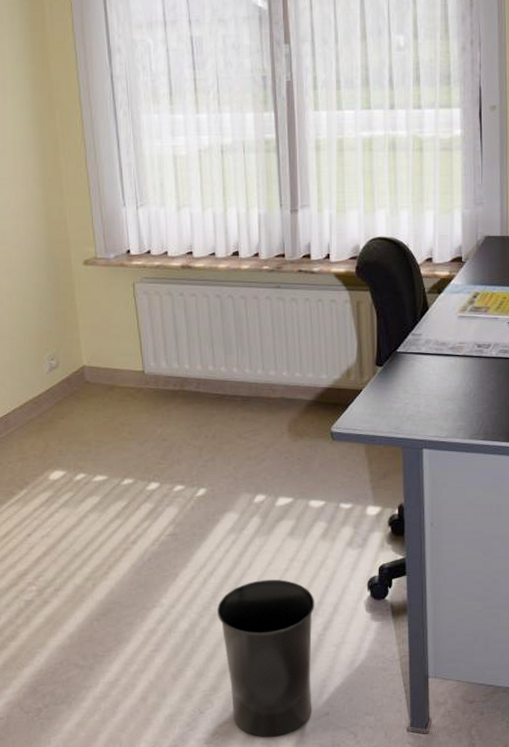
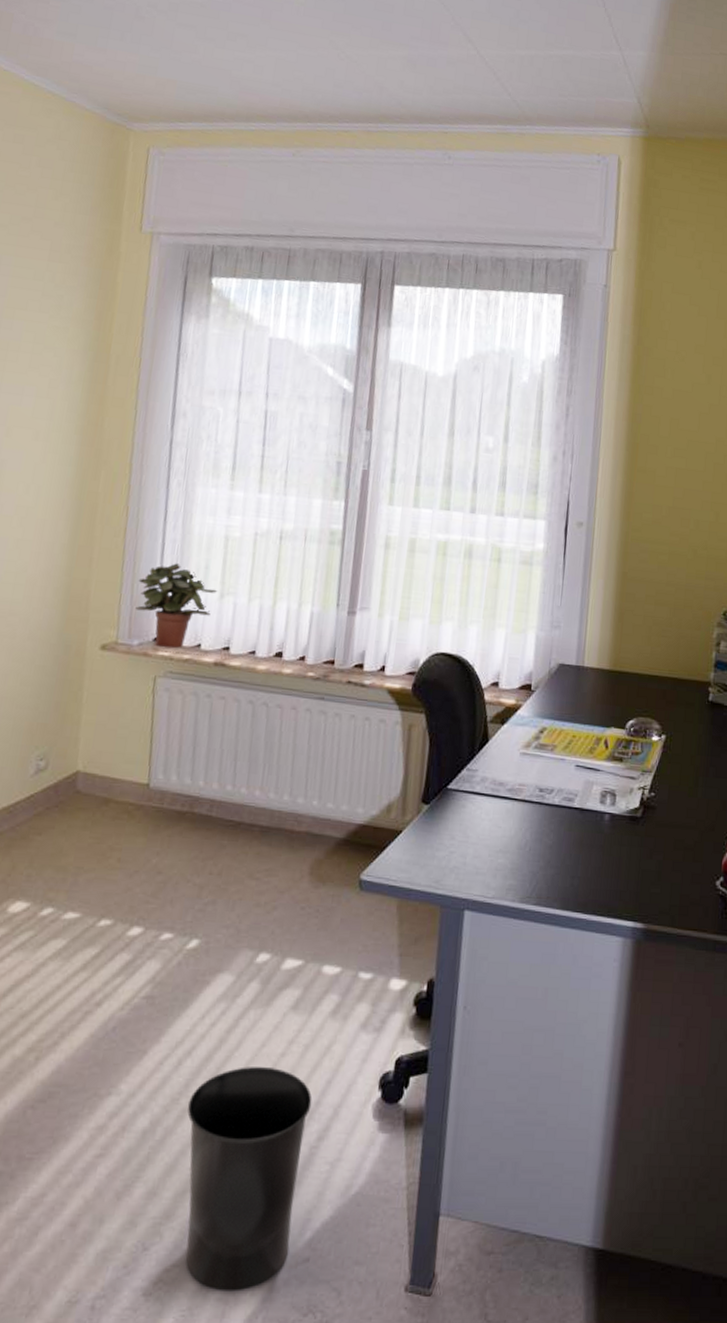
potted plant: none [105,184,175,258] -> present [135,563,218,649]

